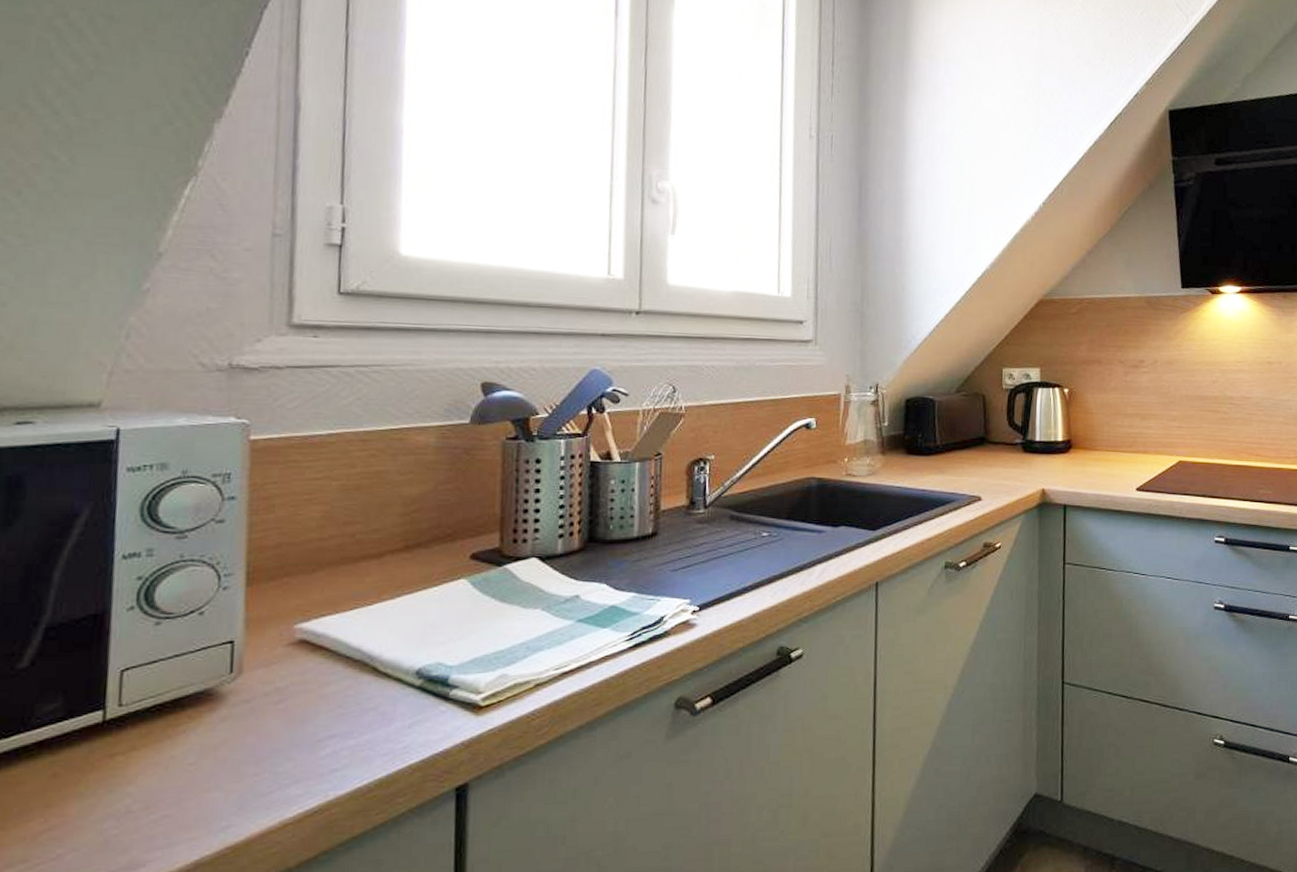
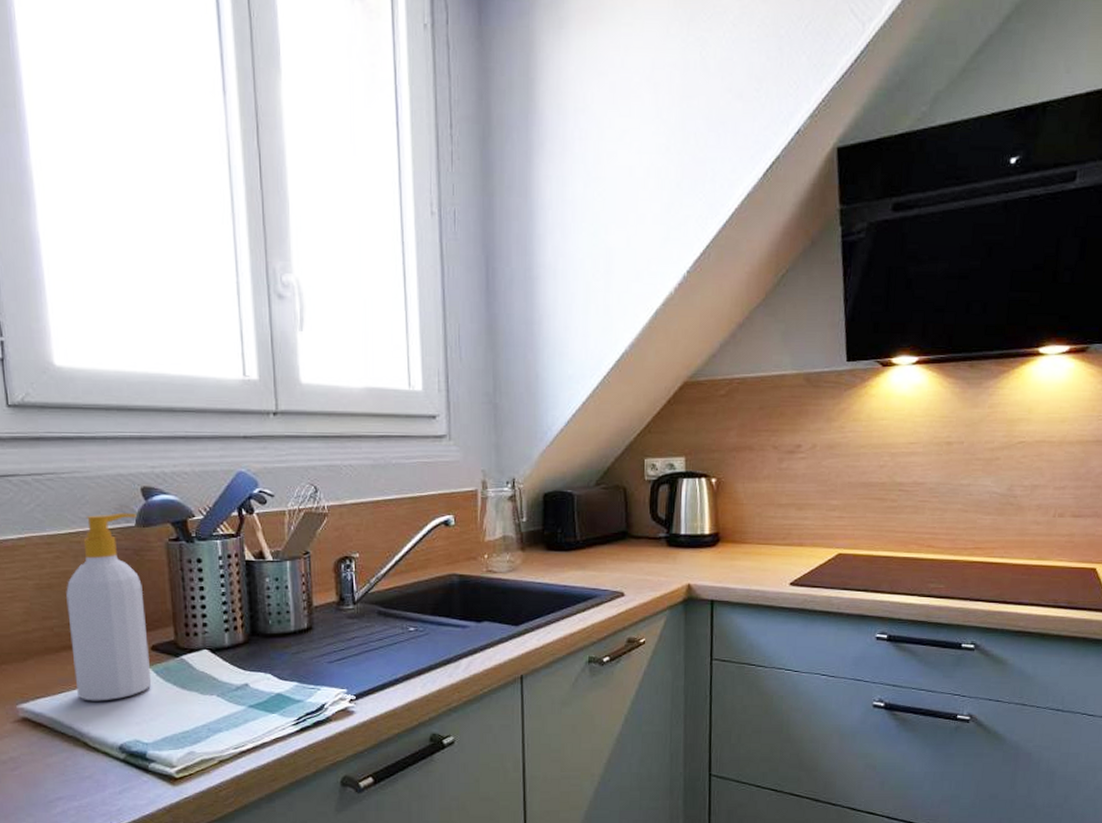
soap bottle: none [373,408,473,618] -> present [66,512,152,701]

